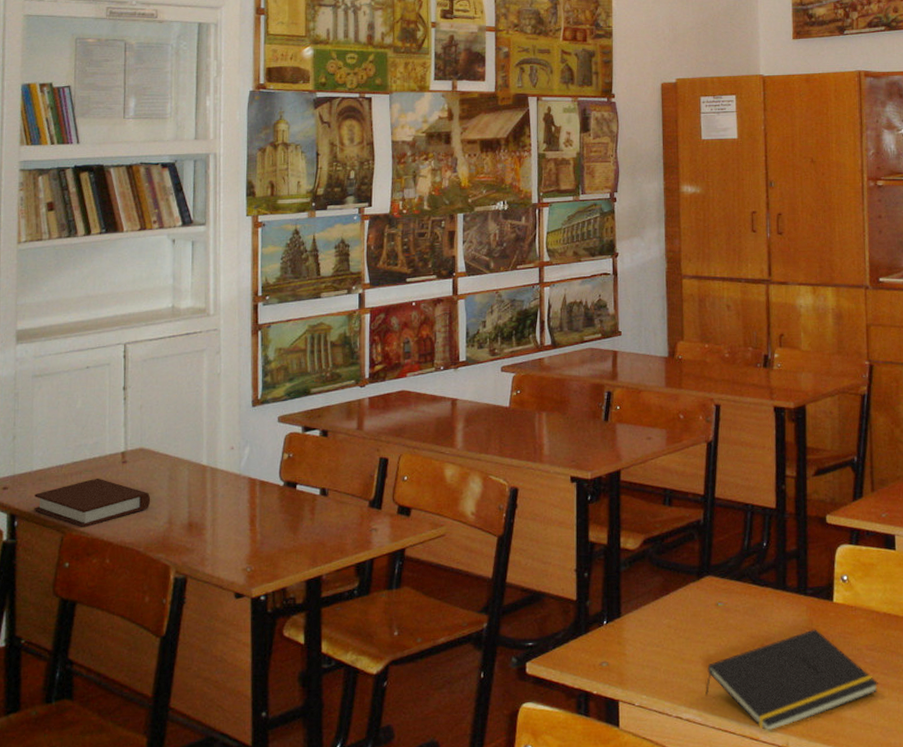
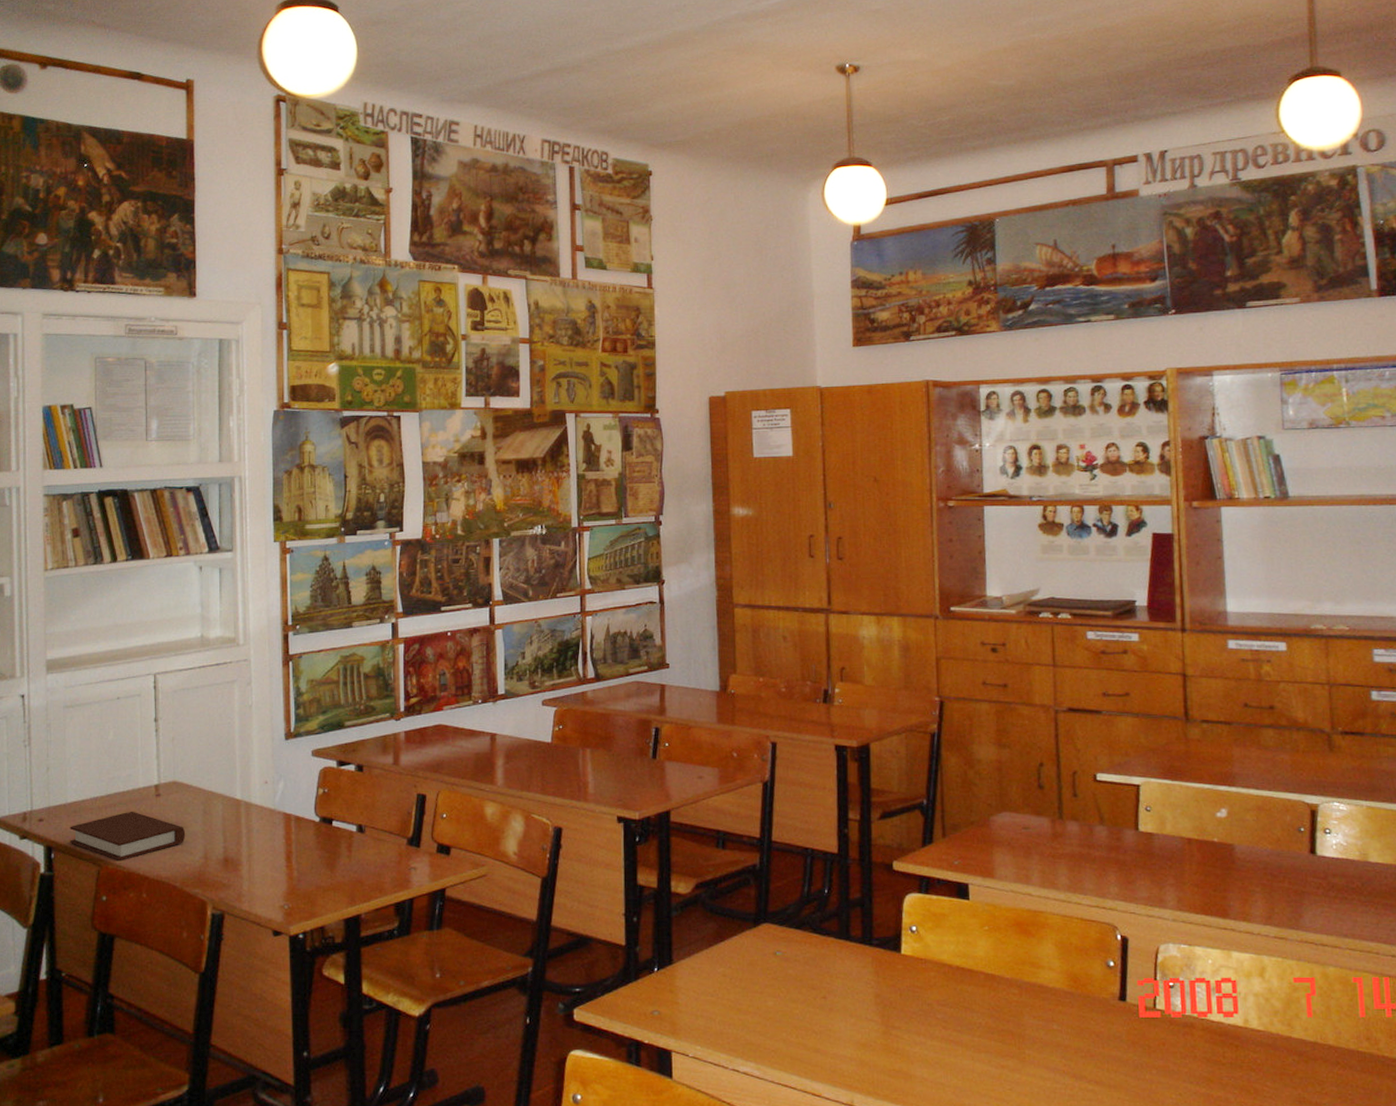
notepad: present [705,629,878,730] -> none [764,982,951,1086]

